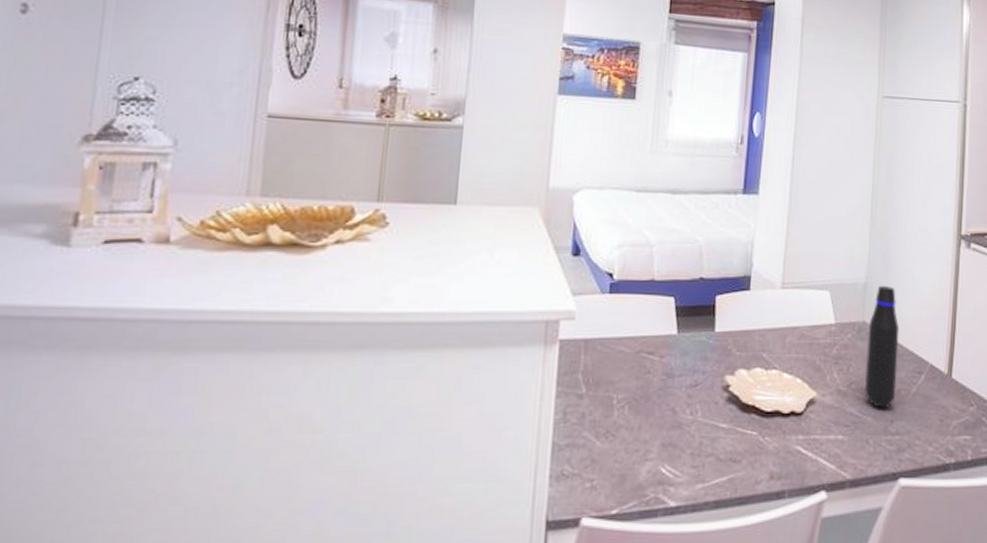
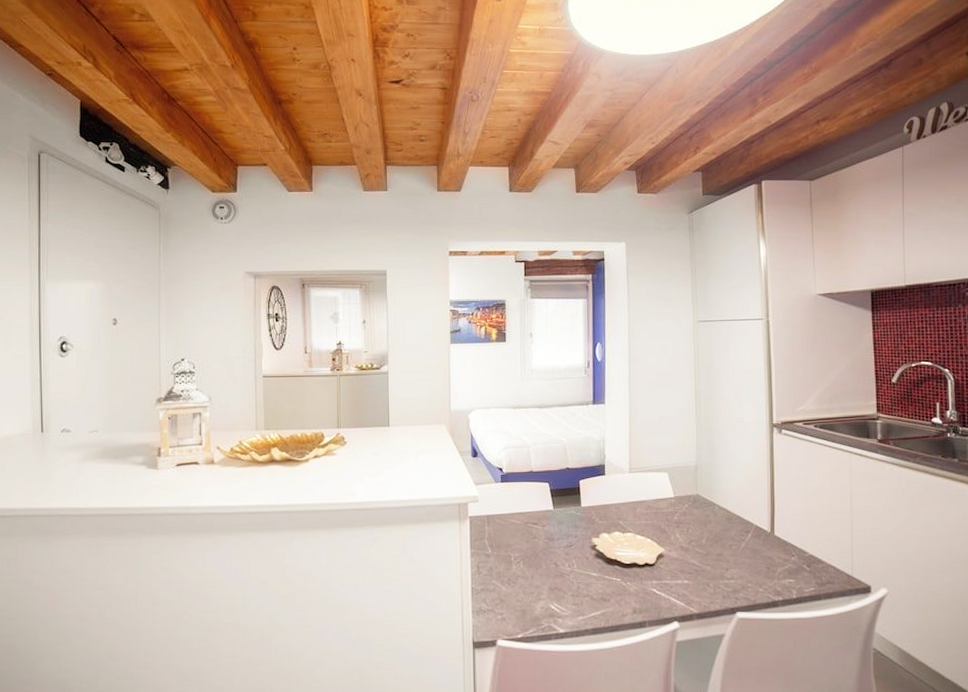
water bottle: present [865,286,900,408] -> none [701,467,729,559]

